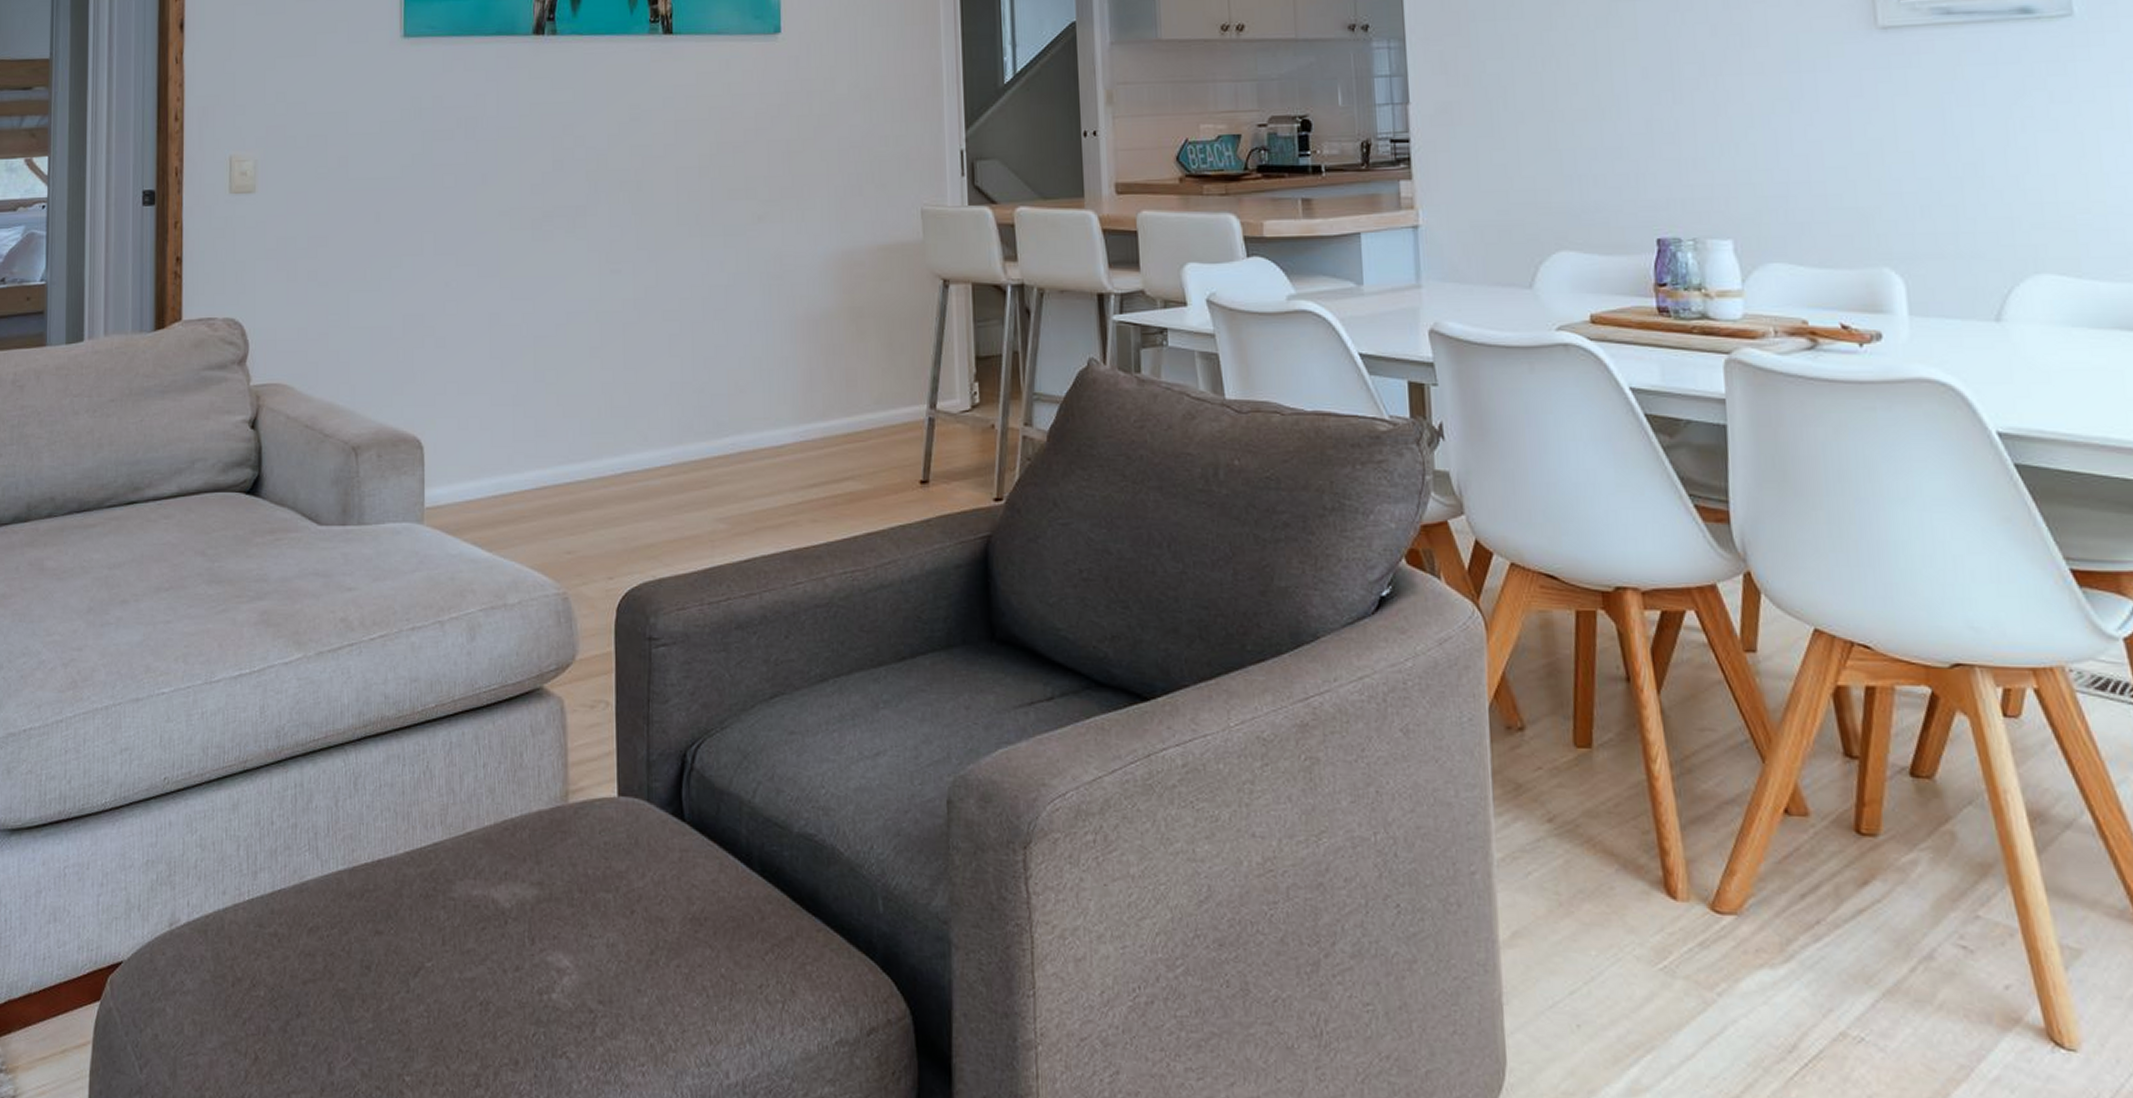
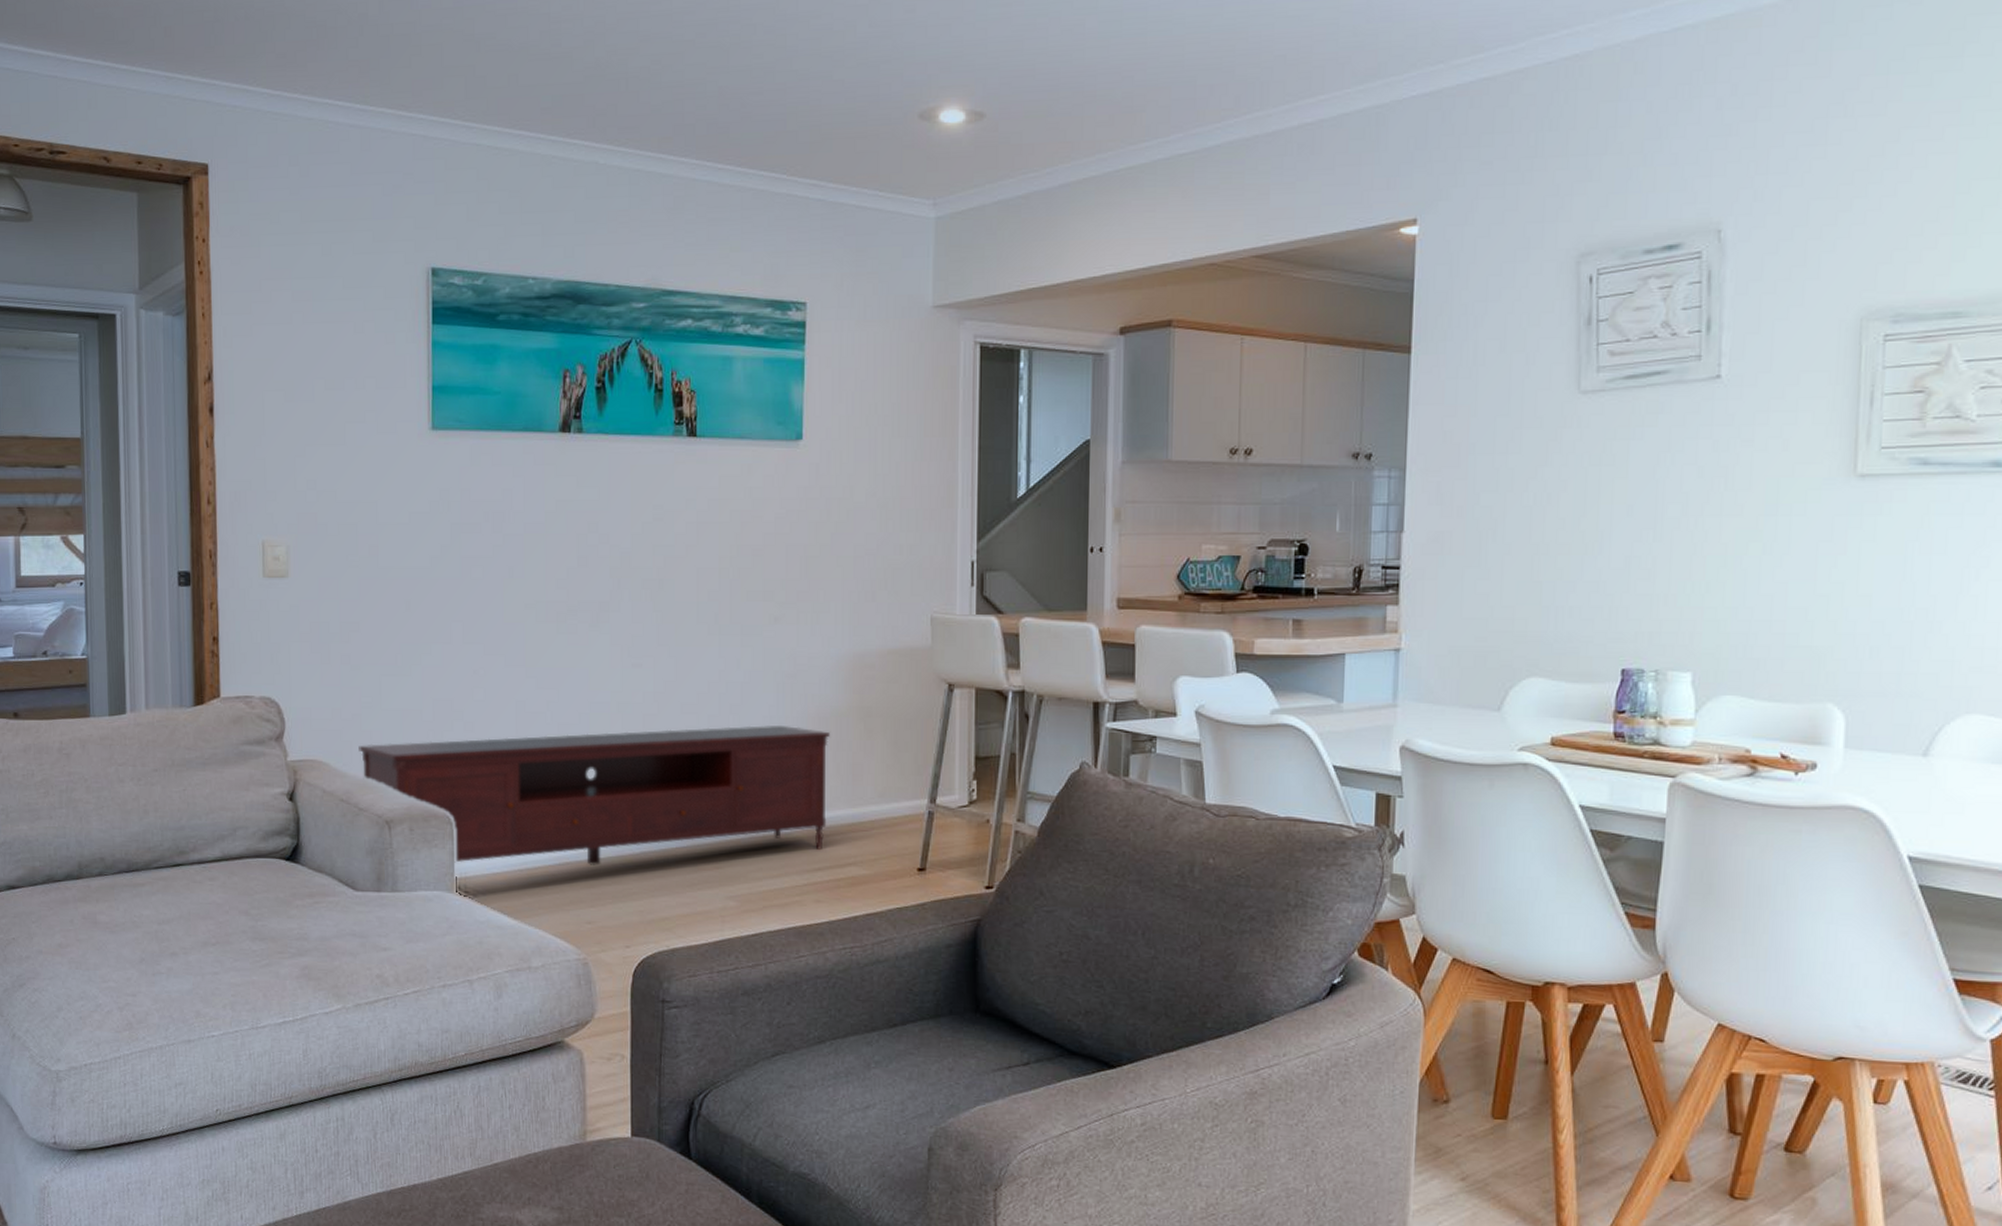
media console: none [325,330,821,491] -> present [358,725,830,865]

